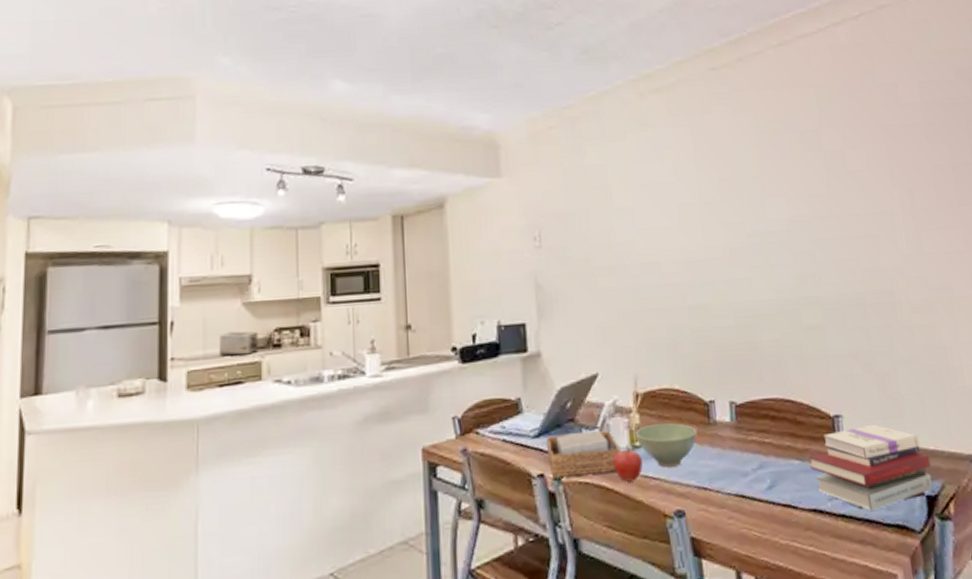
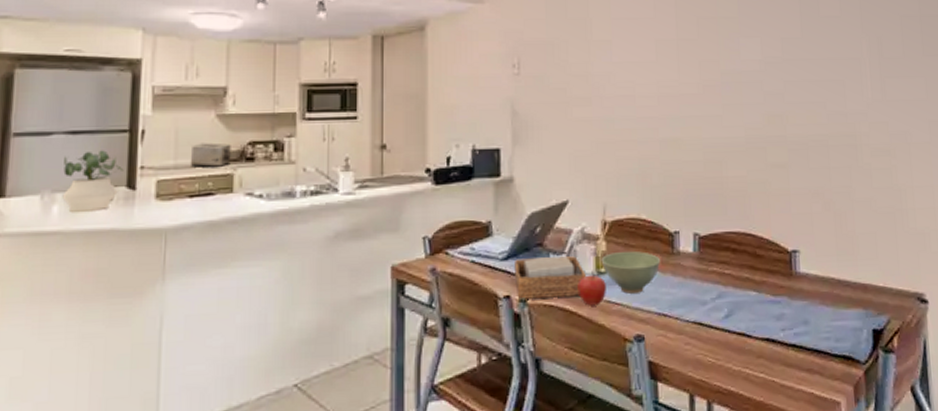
potted plant: none [96,343,155,407] -> present [62,150,124,212]
books: present [809,424,933,511] -> none [765,260,879,341]

